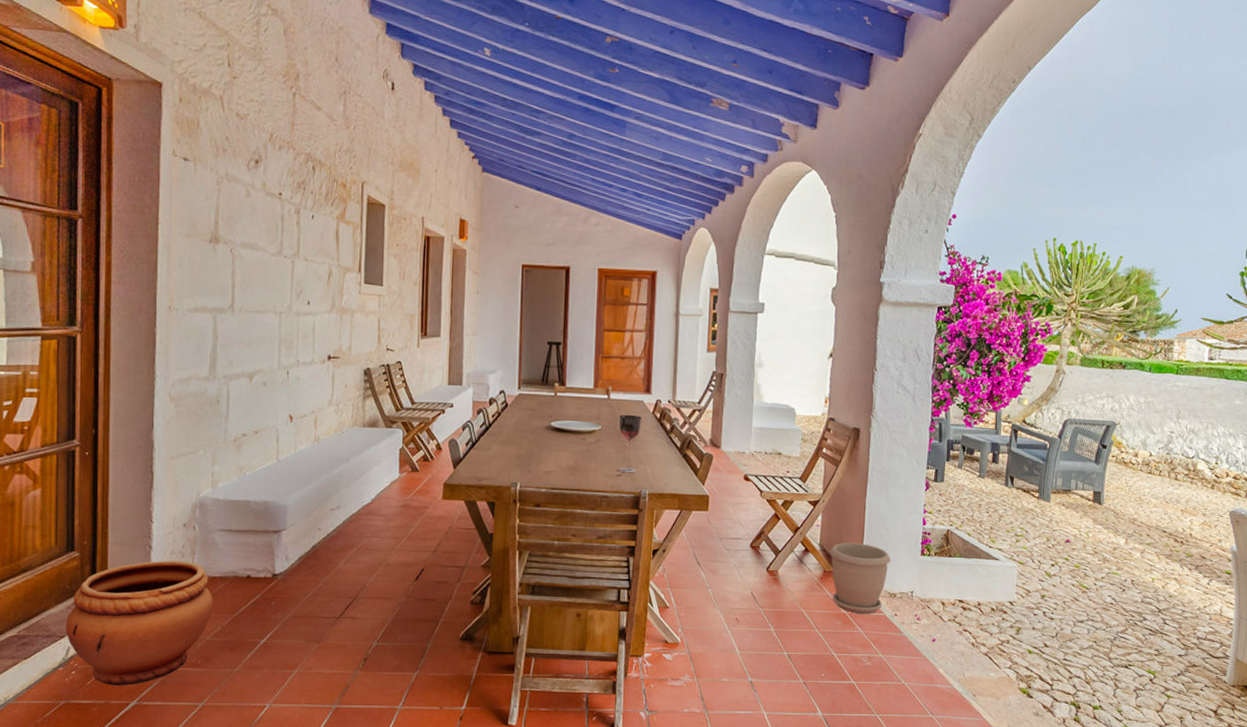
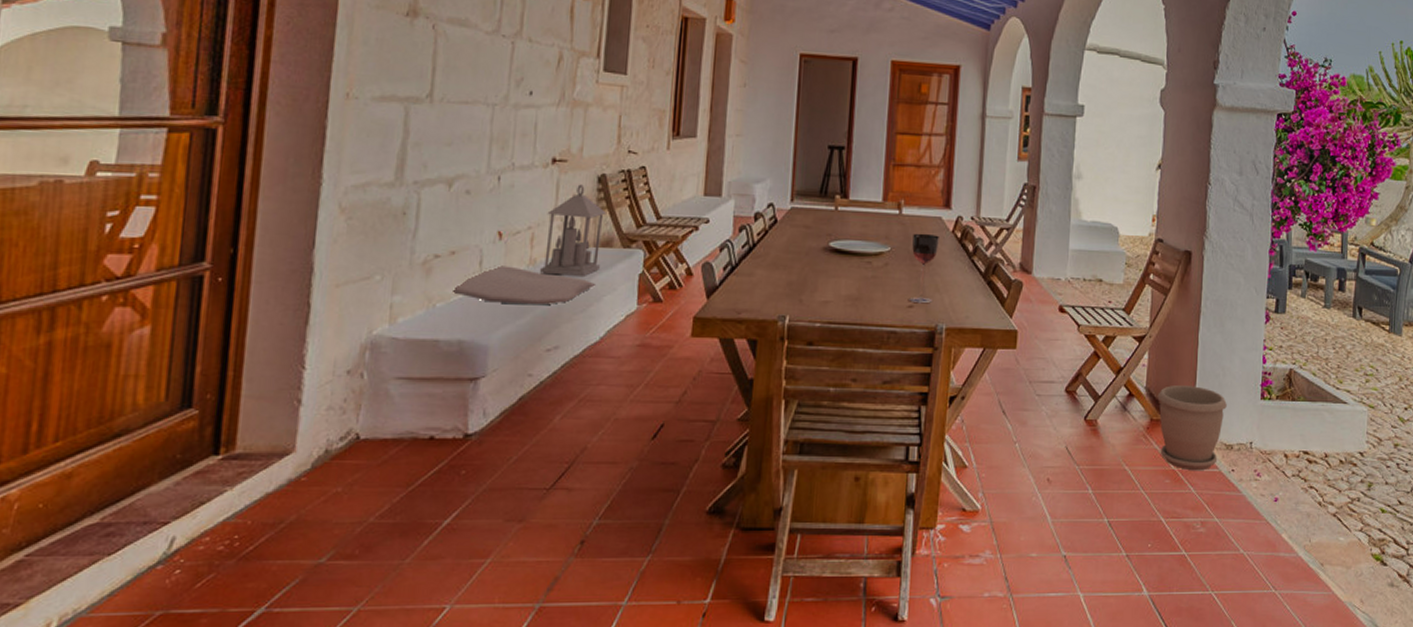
planter pot: present [66,560,213,686] -> none [171,418,382,588]
cushion: none [258,442,367,473] -> present [453,265,597,304]
lantern: none [323,376,372,452] -> present [540,184,607,278]

